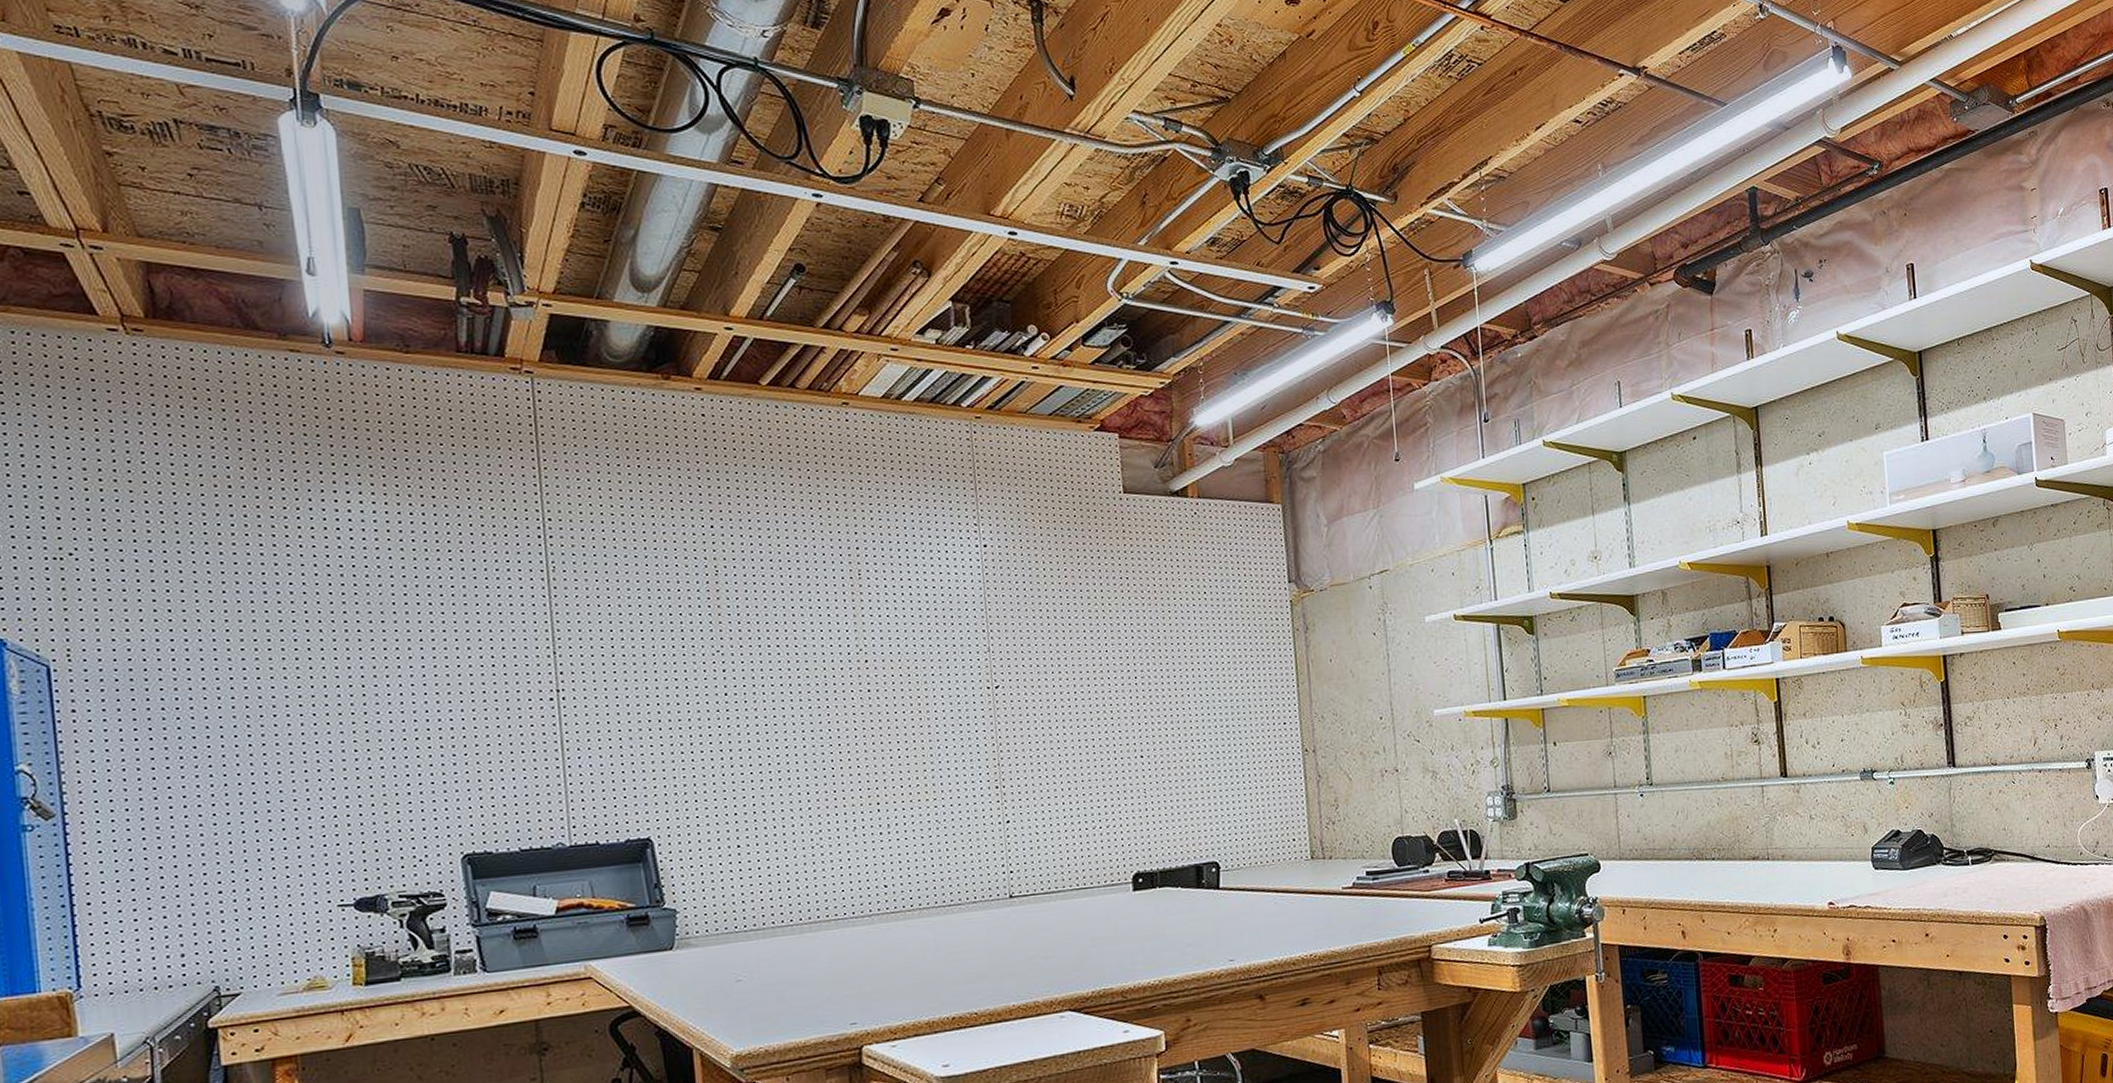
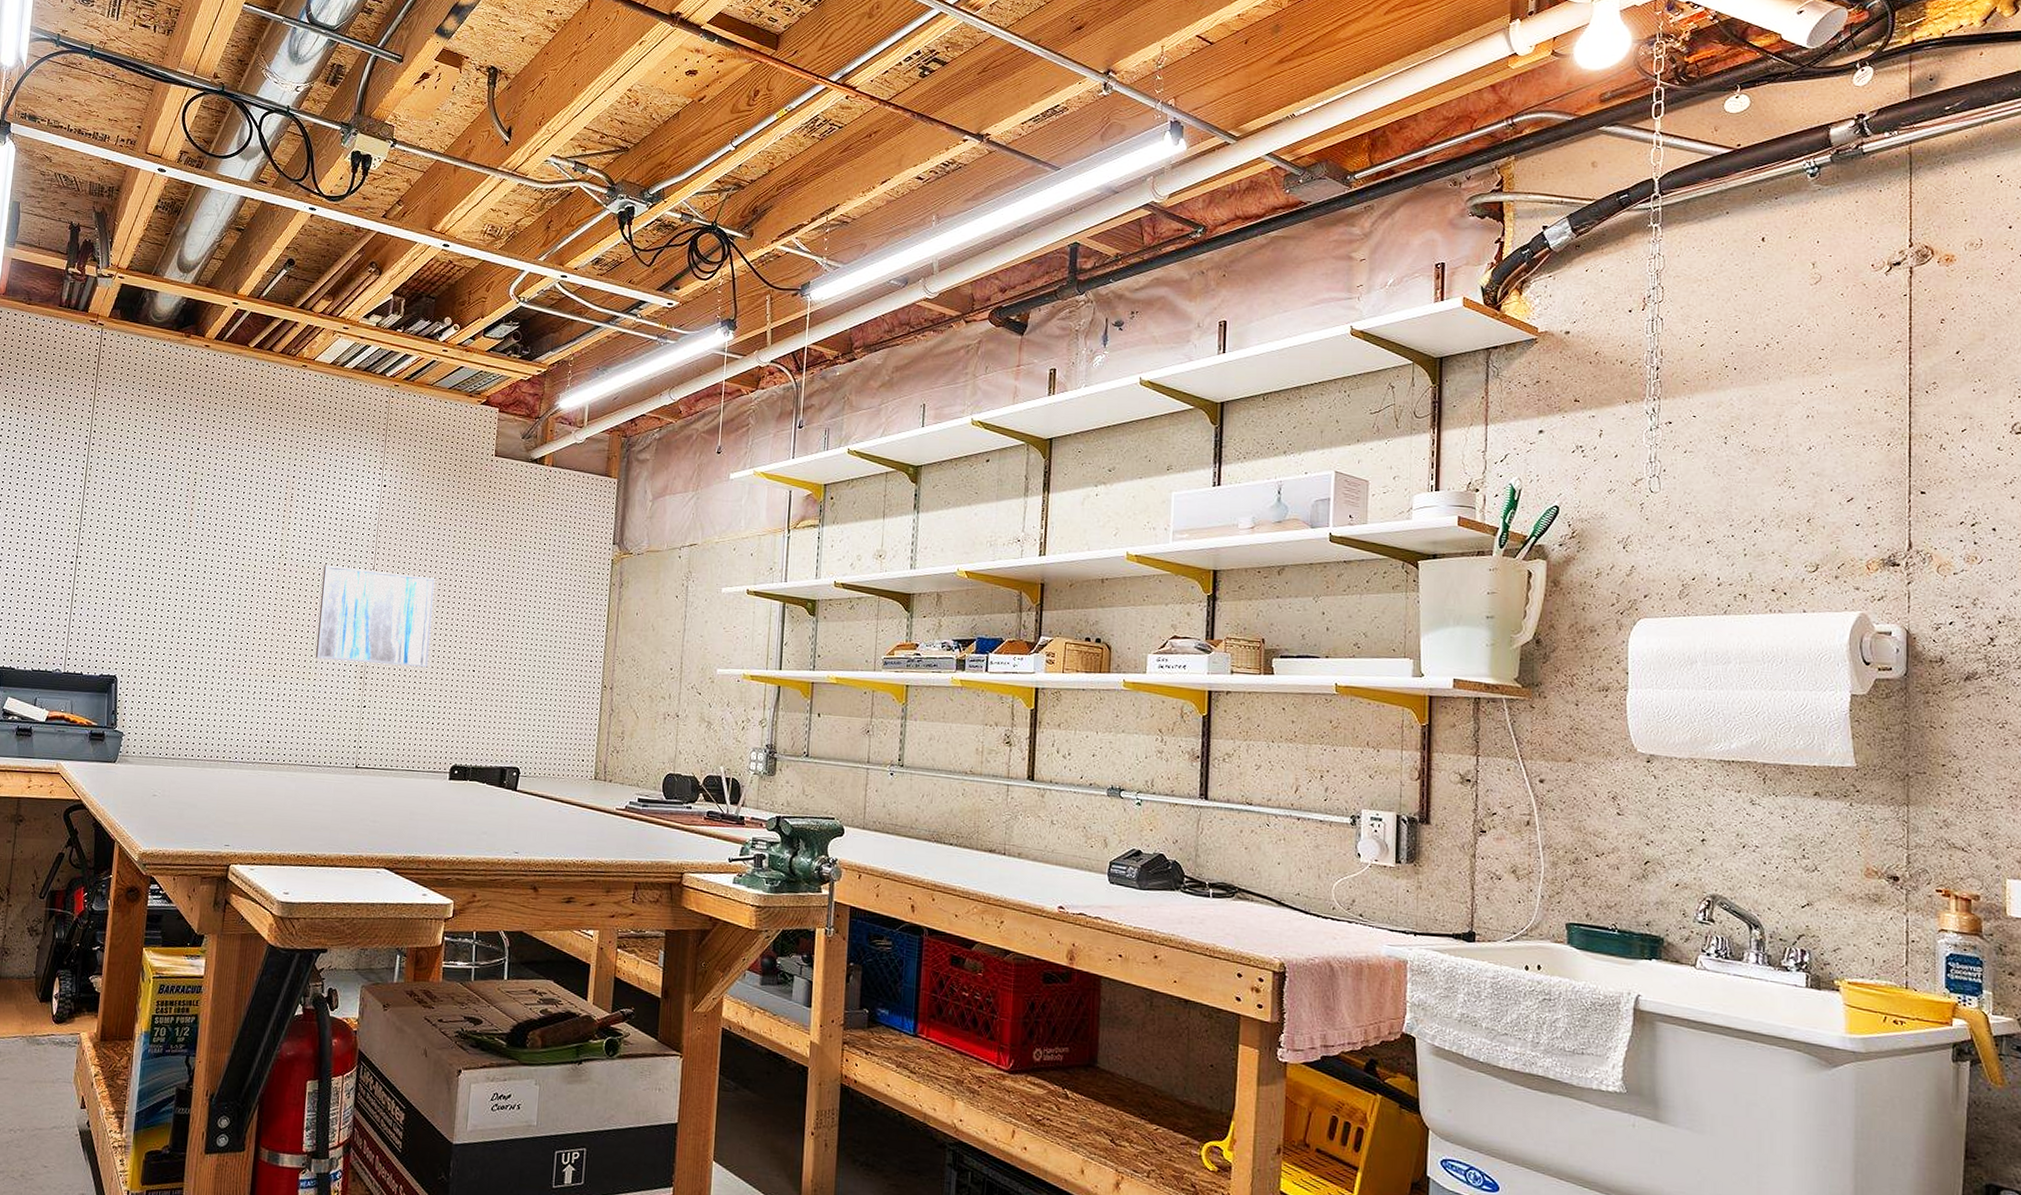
wall art: none [920,651,1082,773] -> present [315,565,435,668]

